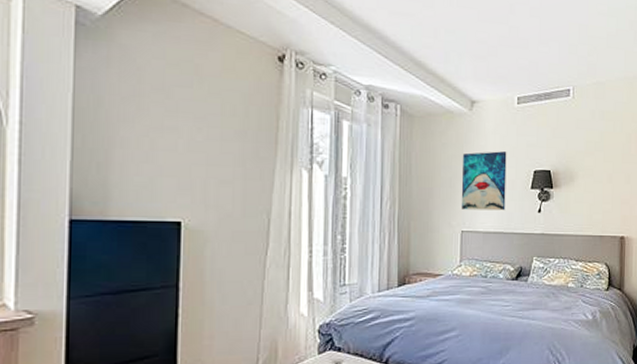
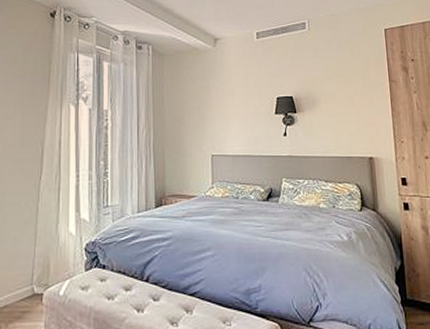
wall art: present [461,151,507,211] -> none [210,81,252,135]

